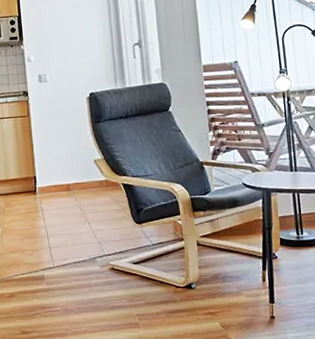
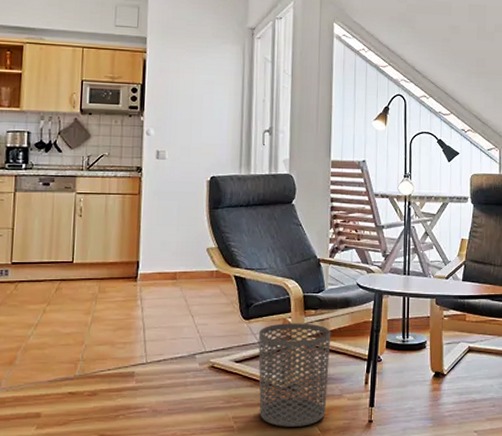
waste bin: none [152,224,226,324] -> present [258,323,331,427]

